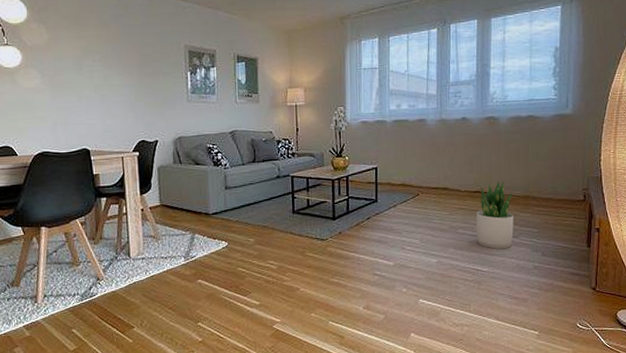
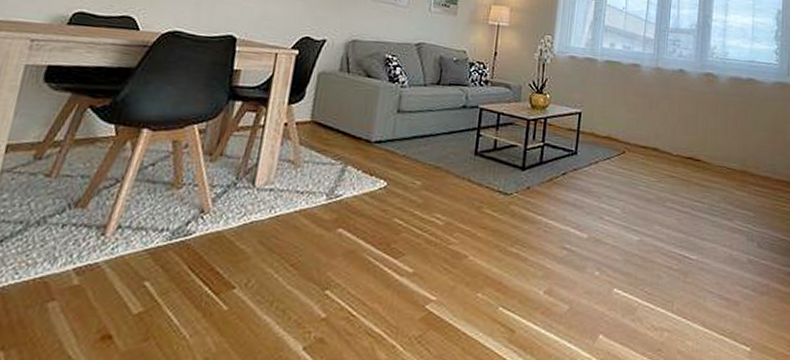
planter: present [475,181,514,250] -> none [686,148,729,234]

